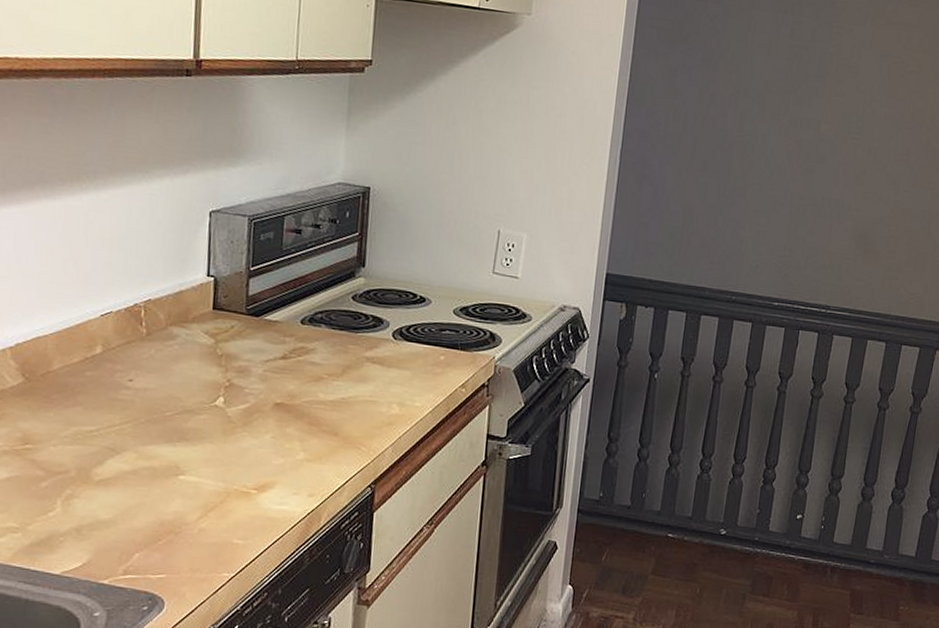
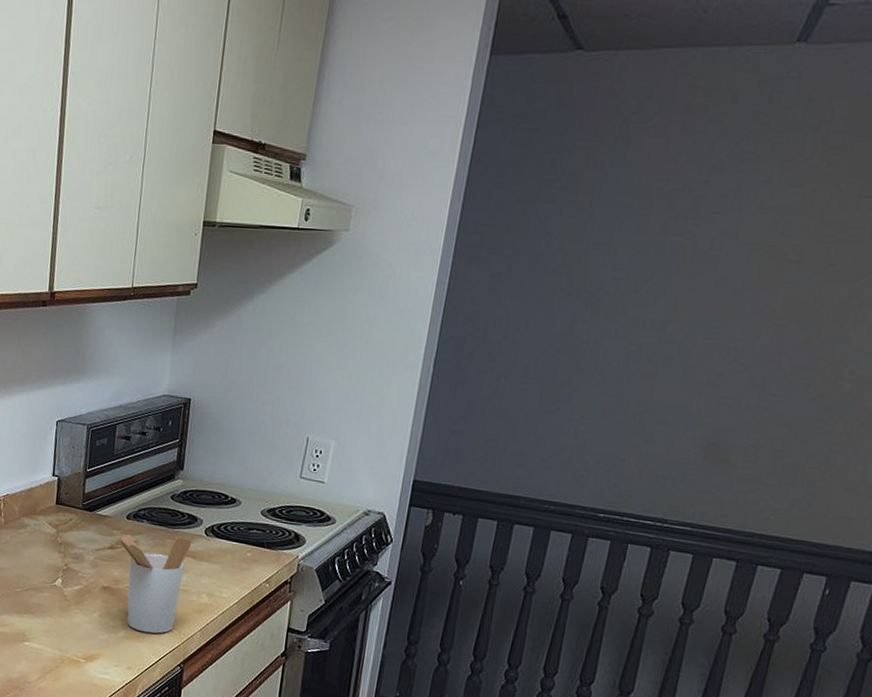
utensil holder: none [288,341,377,453] -> present [115,534,191,634]

